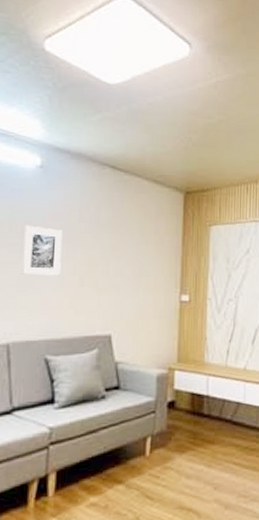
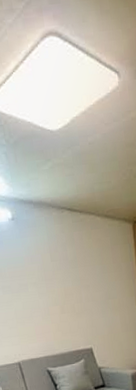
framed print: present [21,225,62,276] -> none [11,270,46,310]

